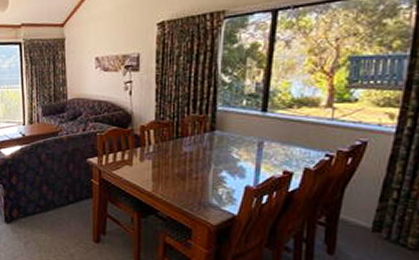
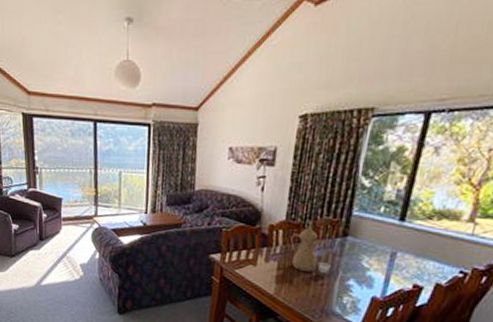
teapot: none [162,118,202,167] -> present [290,220,331,273]

